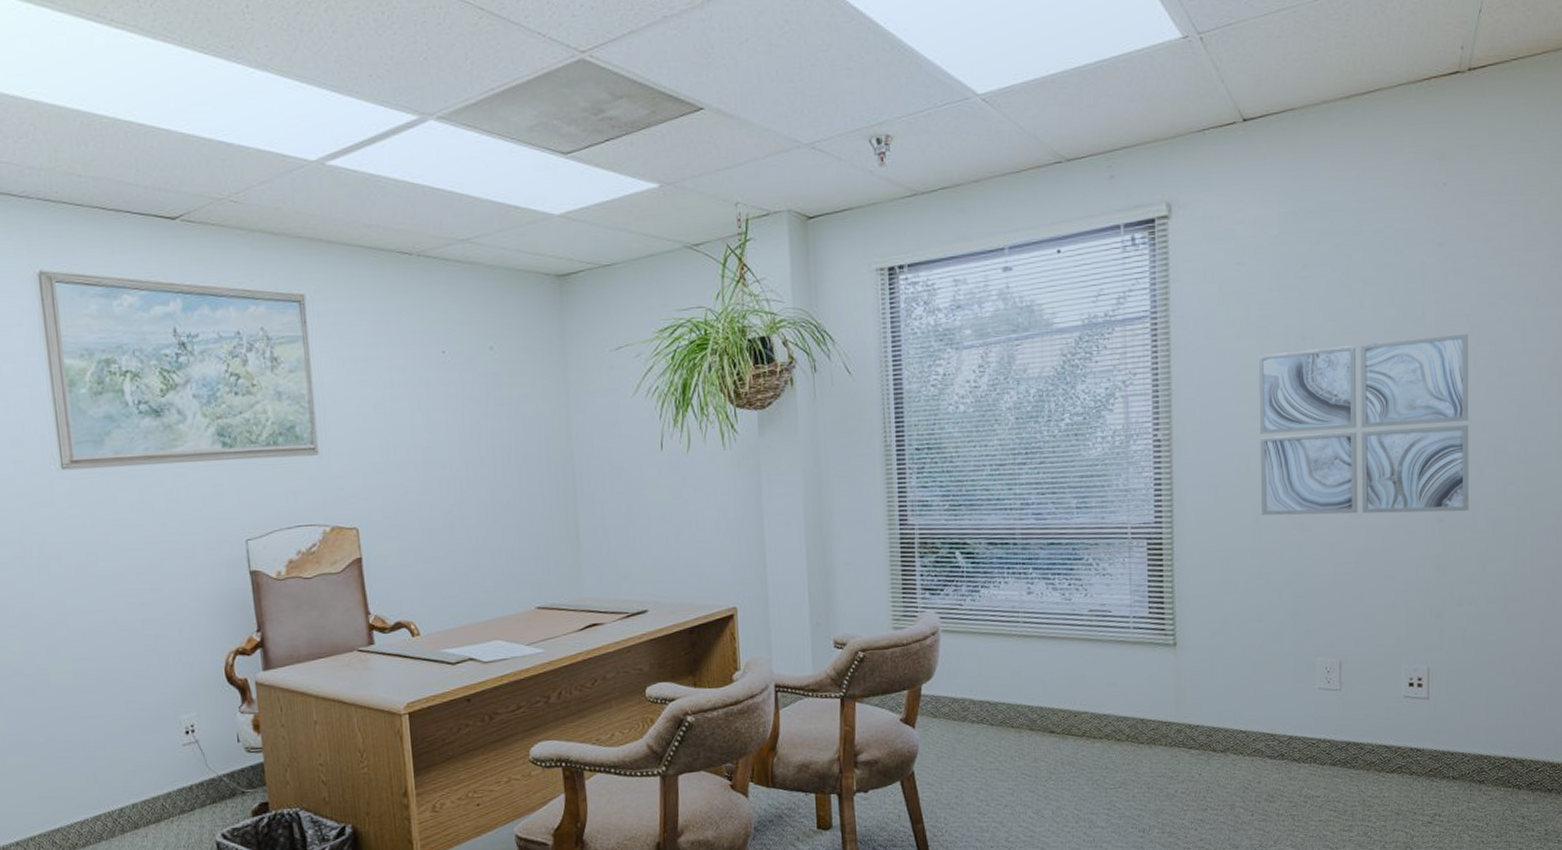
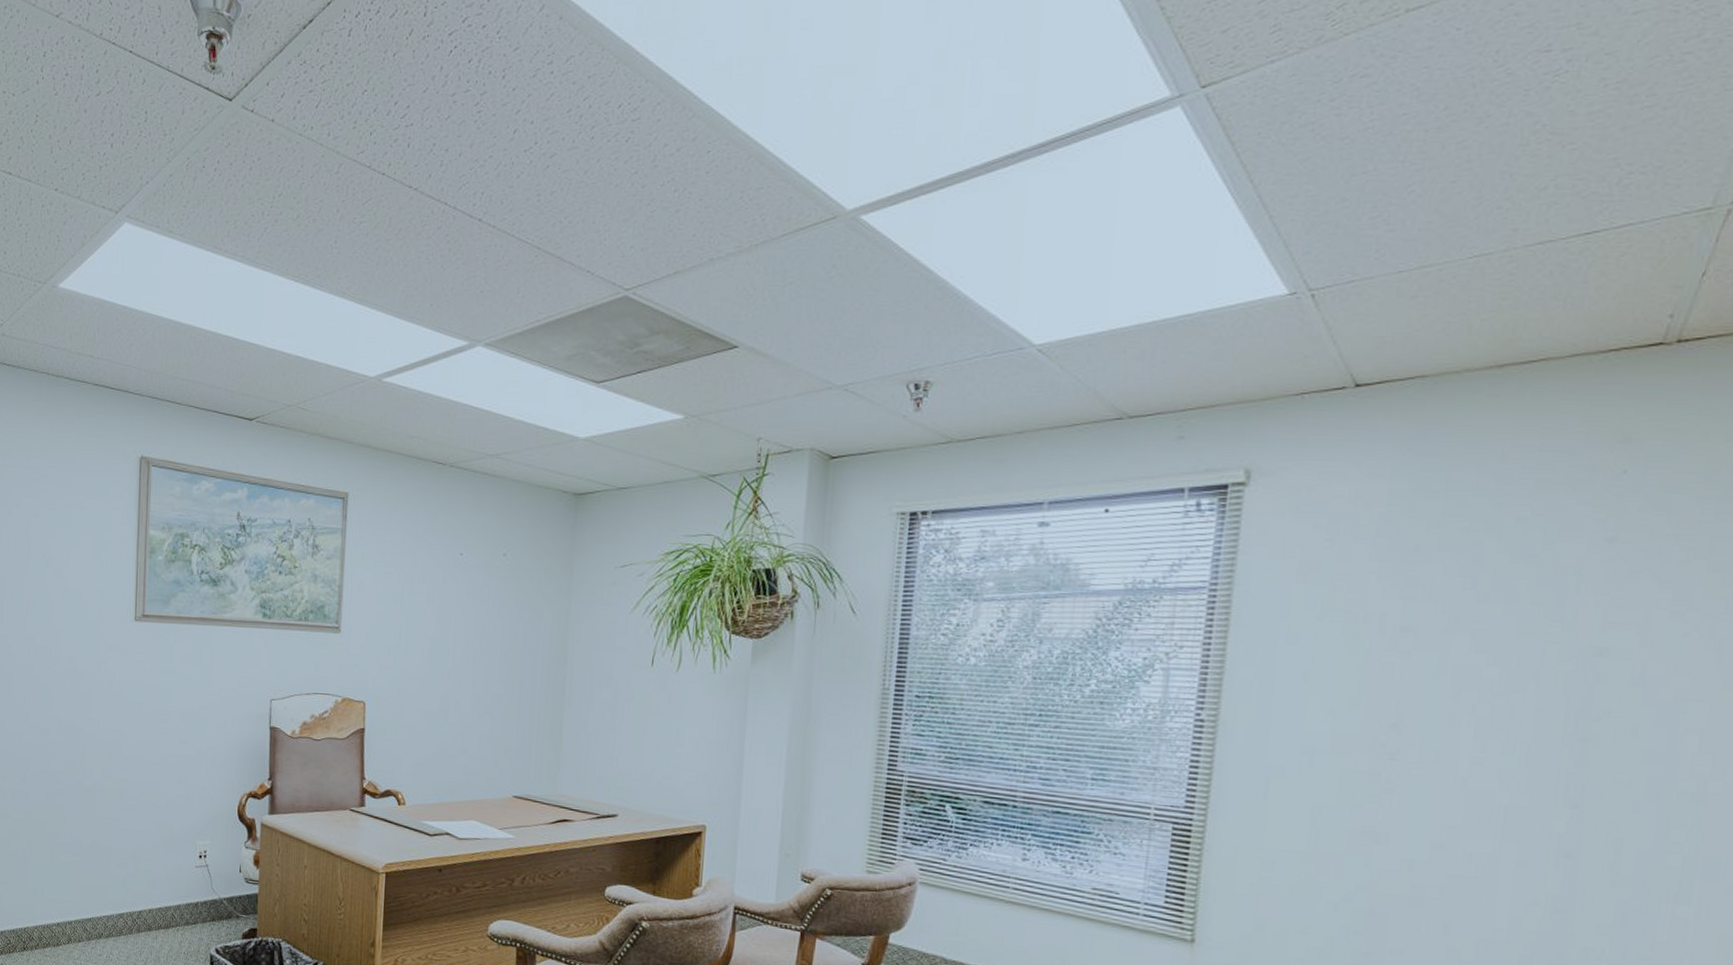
wall art: present [1258,333,1469,516] -> none [1322,642,1637,851]

